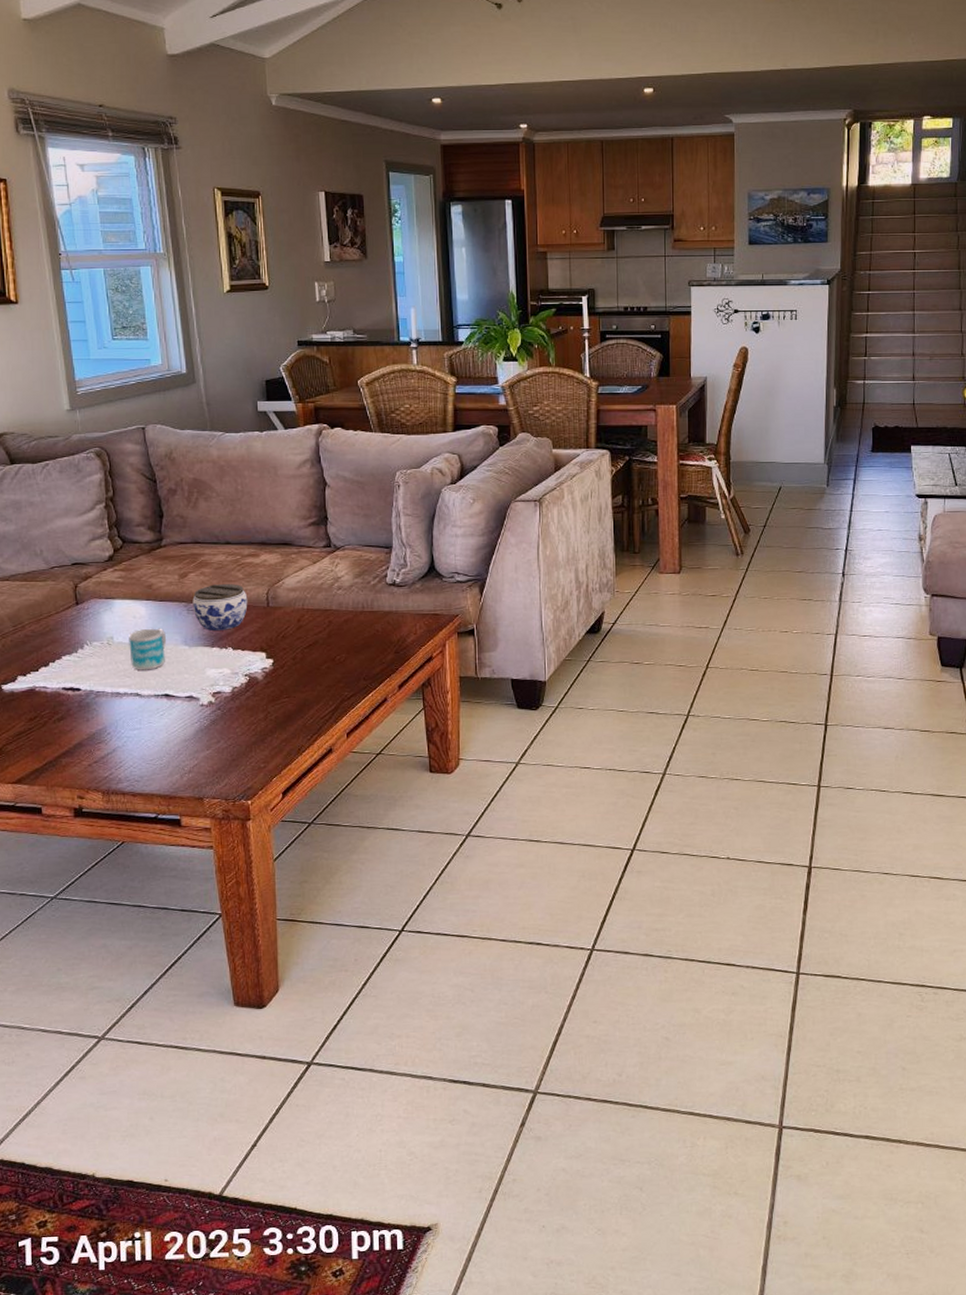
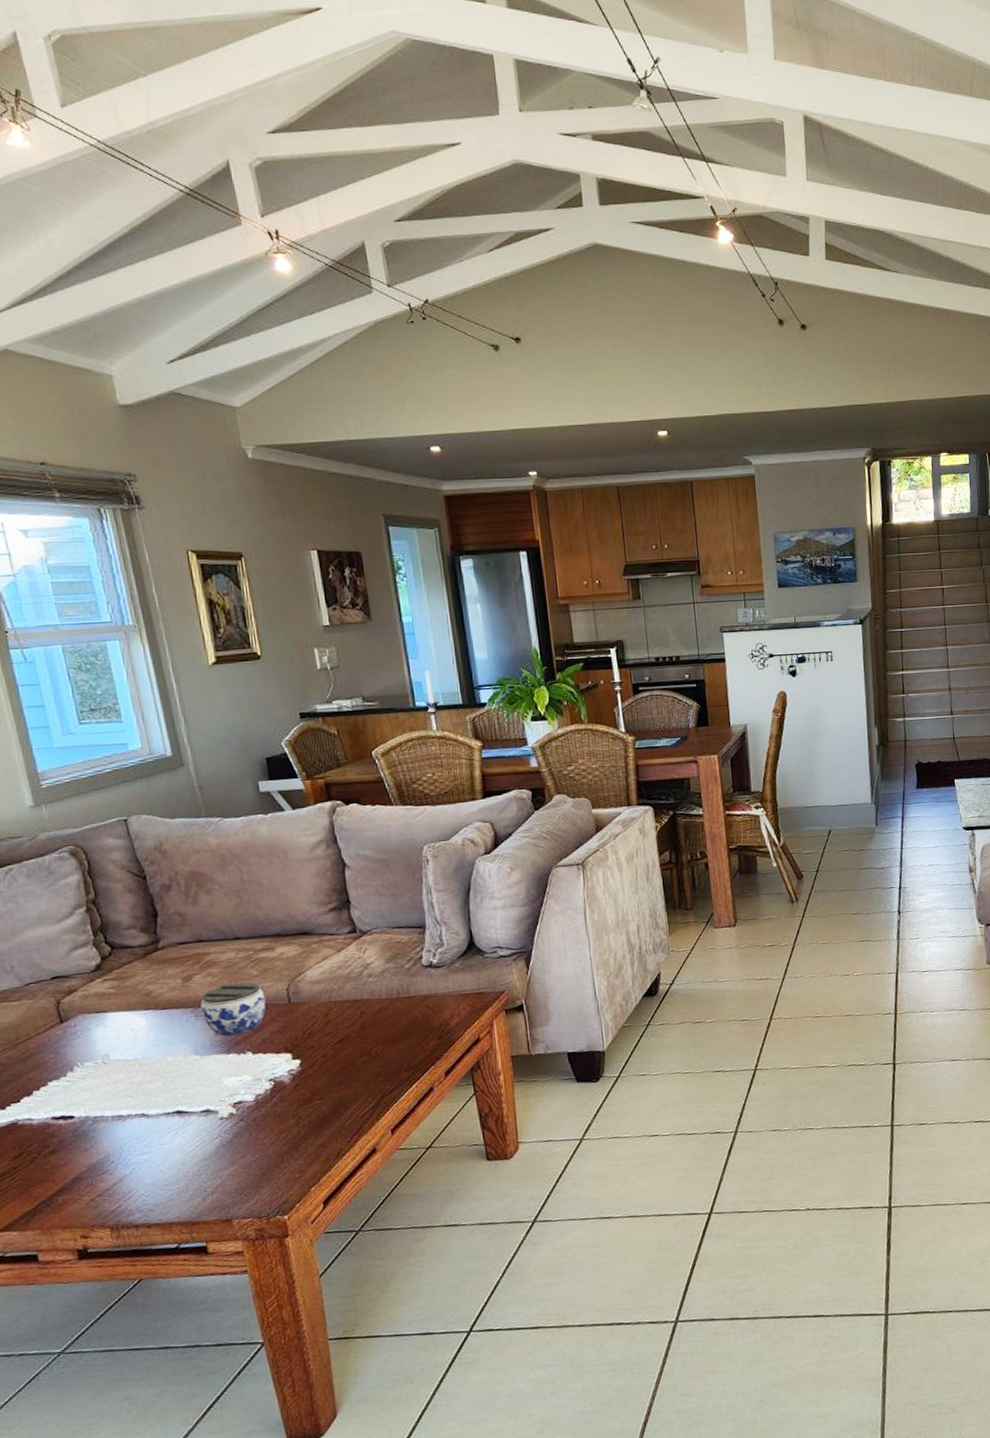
mug: present [129,628,167,671] -> none [127,1039,175,1089]

